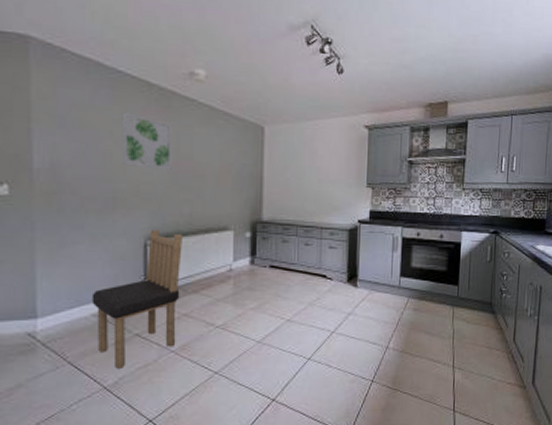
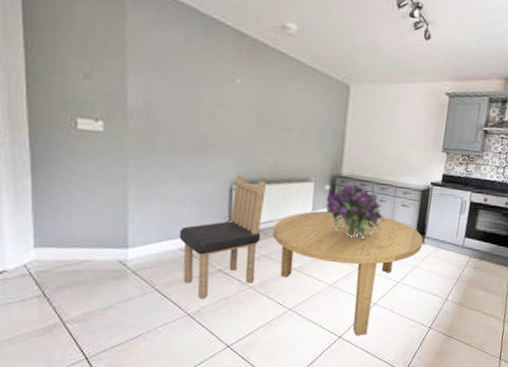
wall art: present [122,112,173,170] -> none [212,60,262,120]
dining table: none [193,260,356,398] -> present [273,210,424,336]
bouquet: none [246,228,312,288] -> present [324,184,384,240]

